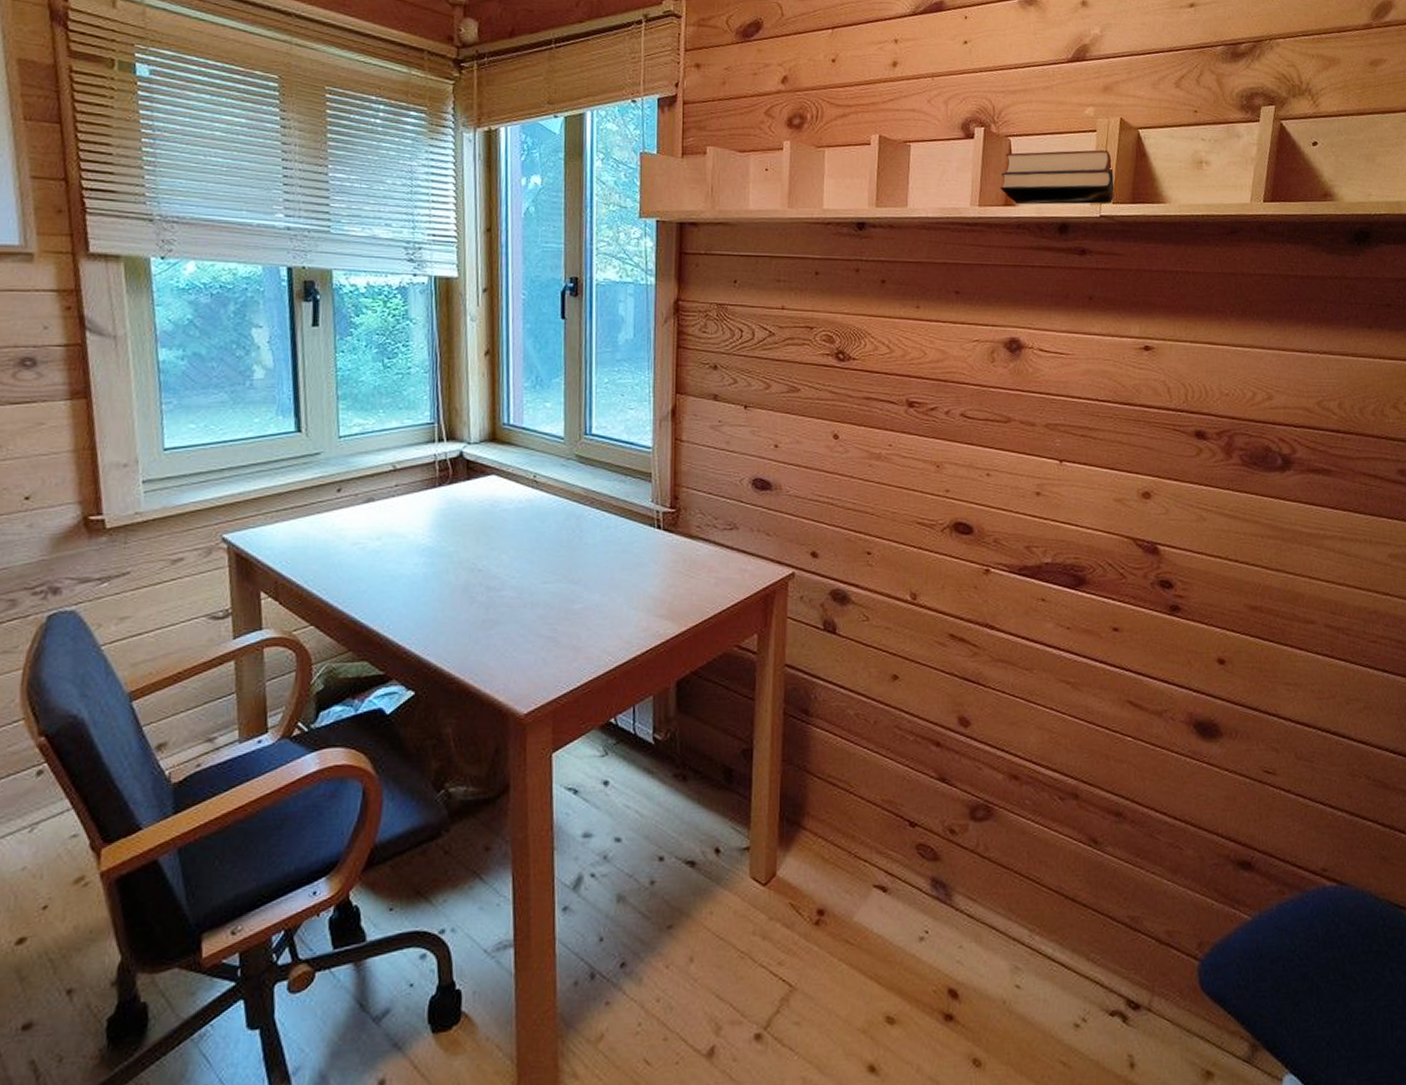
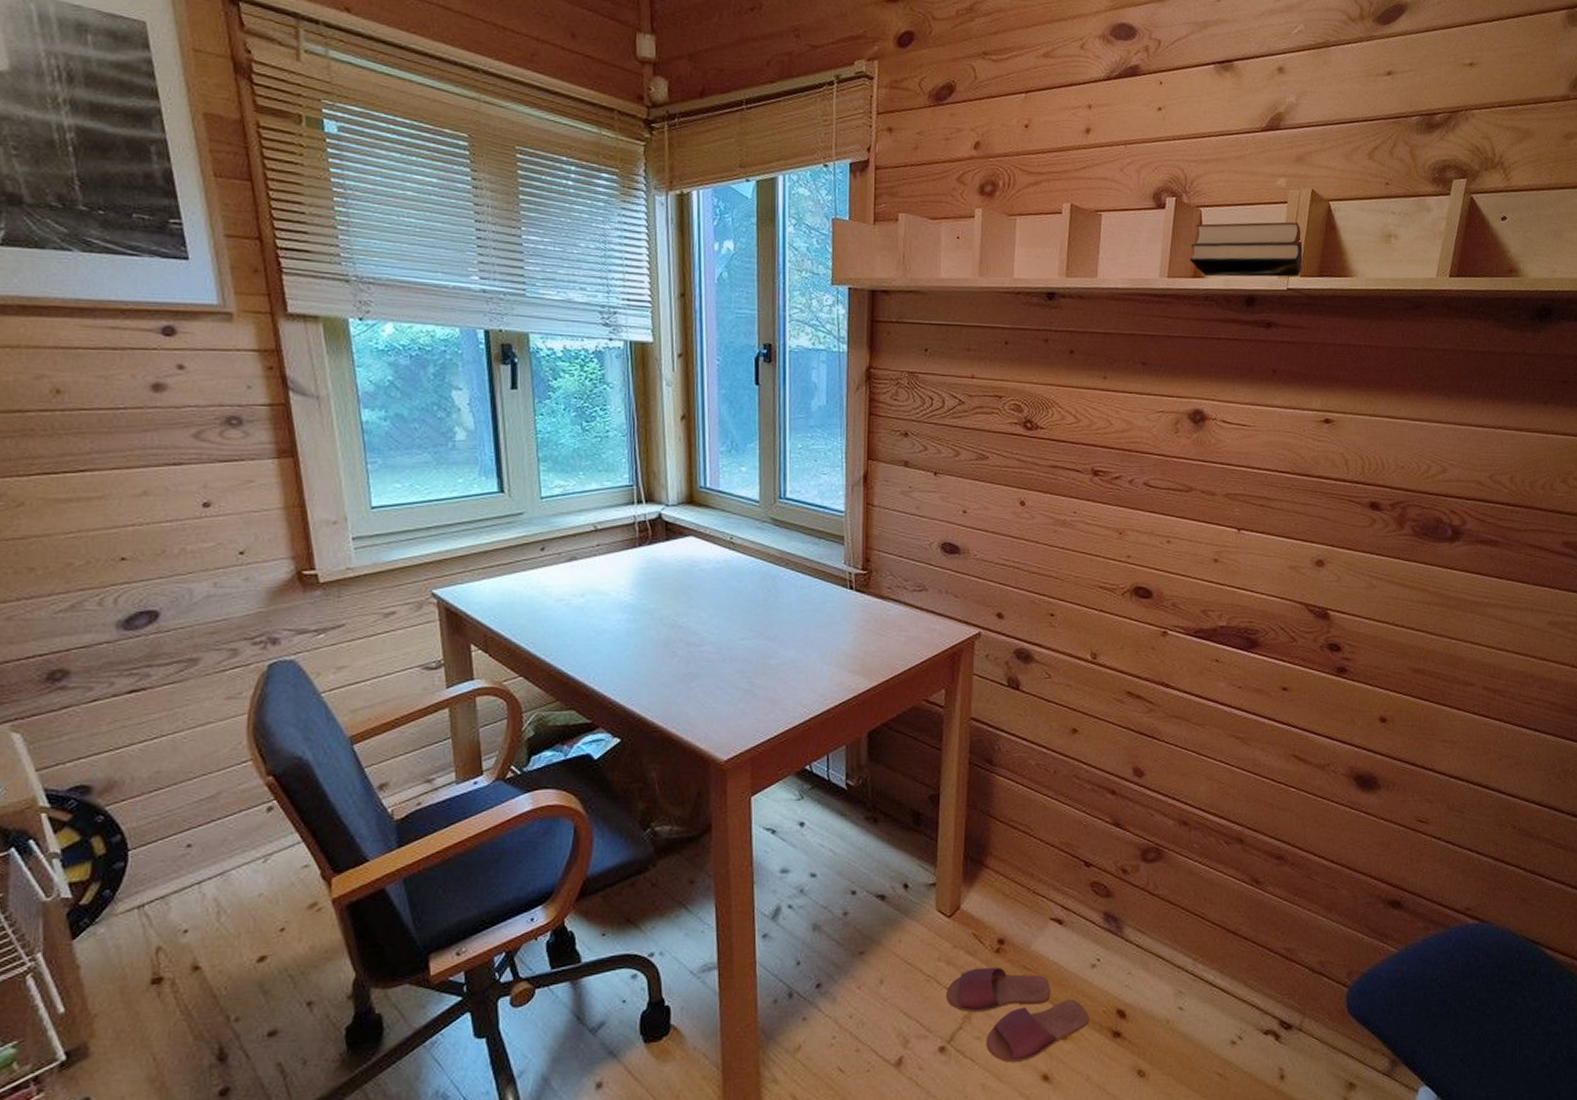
slippers: none [762,941,918,1051] -> present [947,967,1089,1062]

